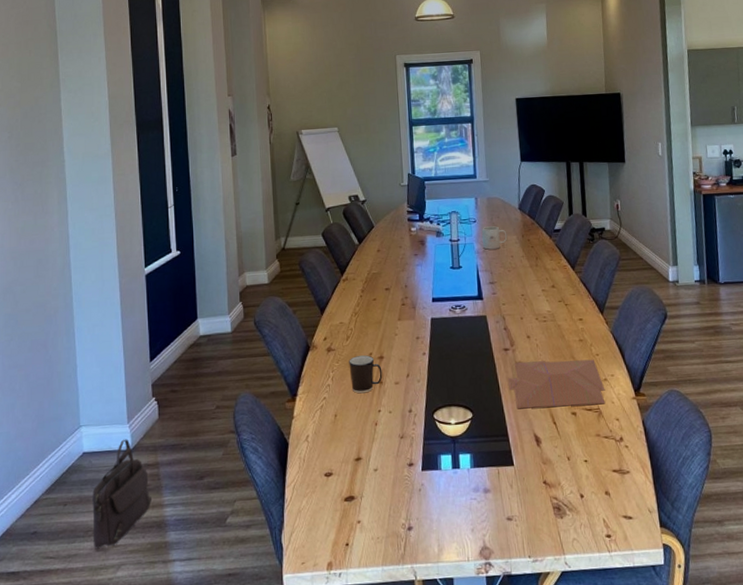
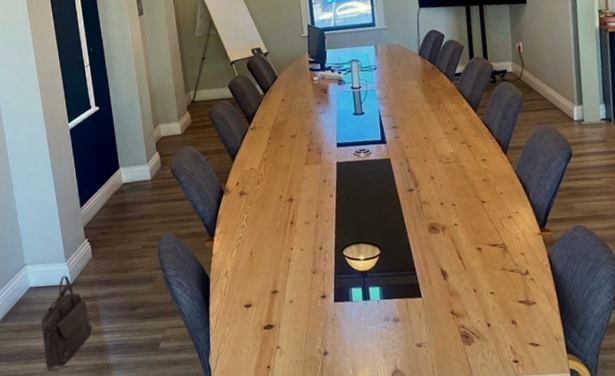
mug: present [349,355,383,394] -> none [260,198,293,233]
mug: present [481,226,508,250] -> none [382,72,409,96]
papers: present [508,359,606,409] -> none [413,197,511,246]

